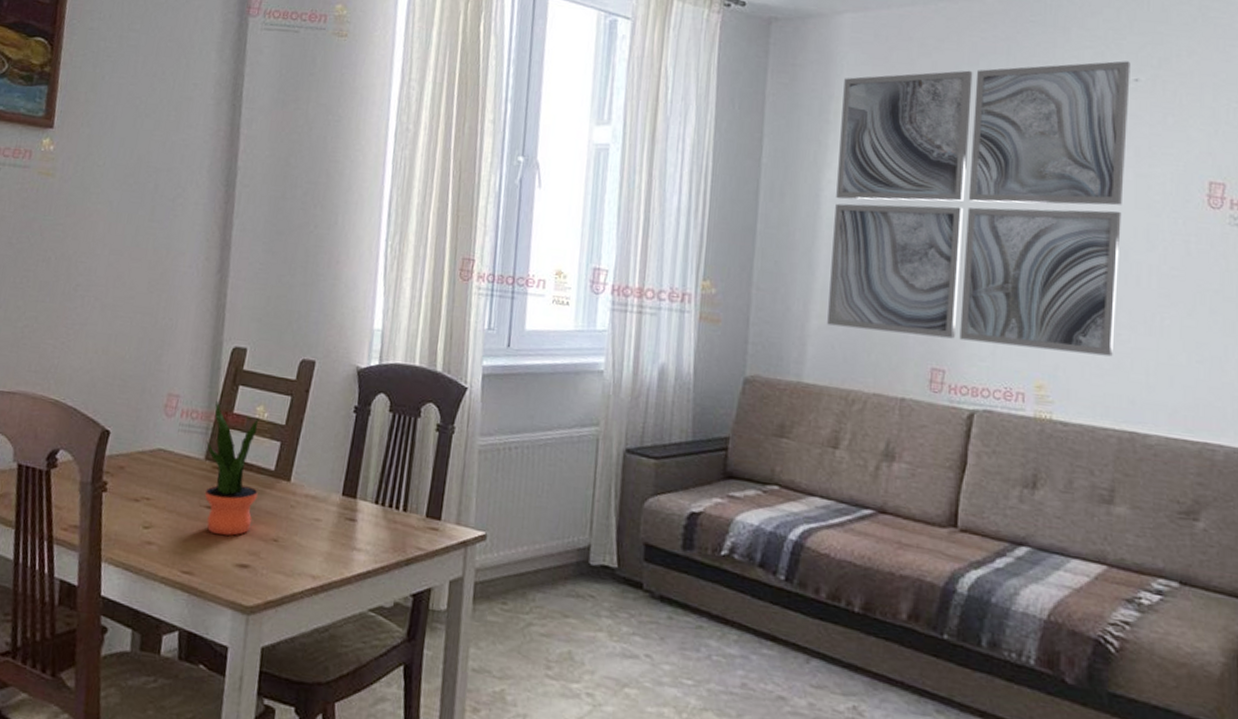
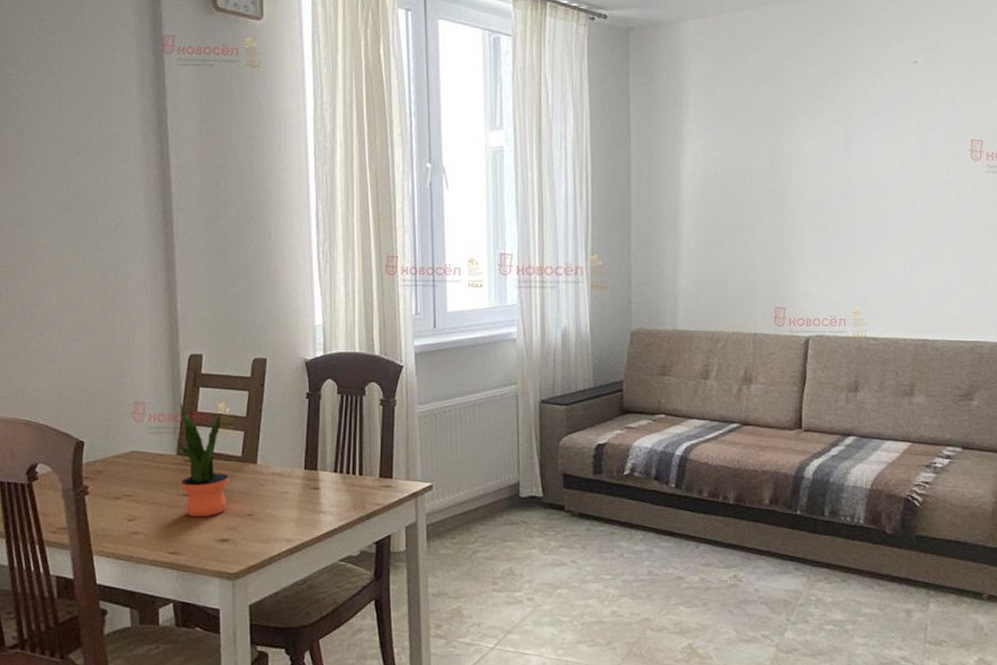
wall art: present [827,61,1131,357] -> none [692,47,911,283]

